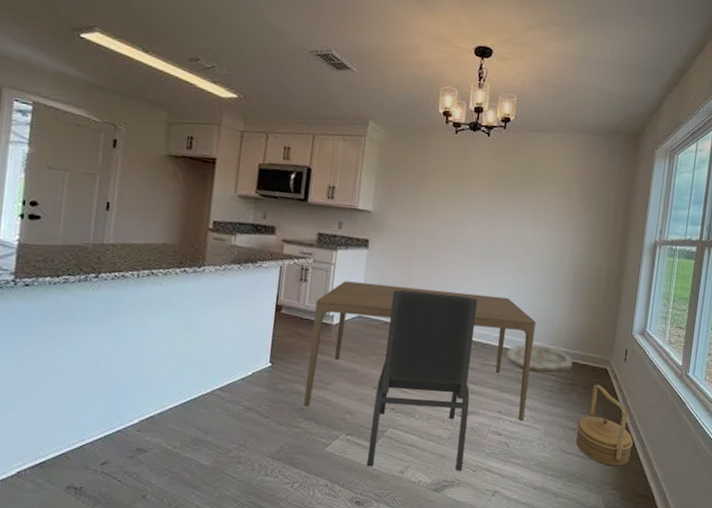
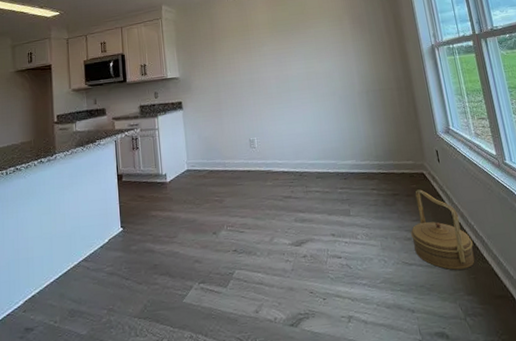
dining table: present [304,281,536,421] -> none [149,125,358,263]
dining chair: present [366,289,477,471] -> none [212,132,312,312]
pet bed: present [506,344,573,374] -> none [324,162,390,191]

